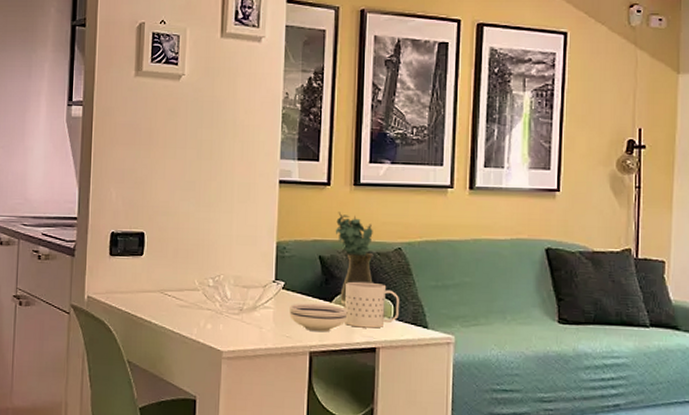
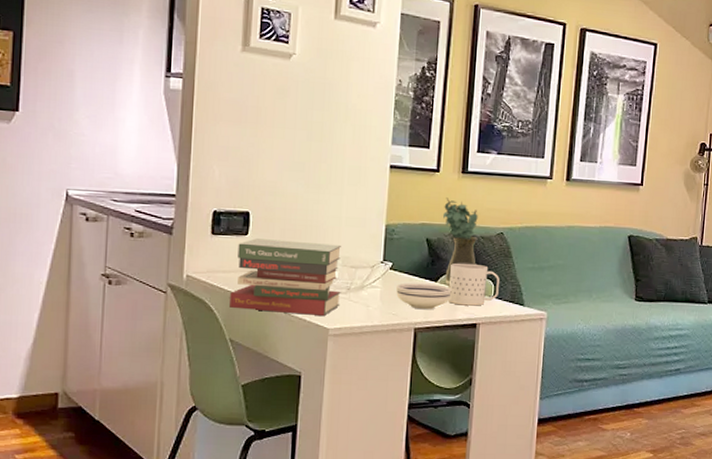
books: none [127,259,234,337] -> present [230,238,341,316]

